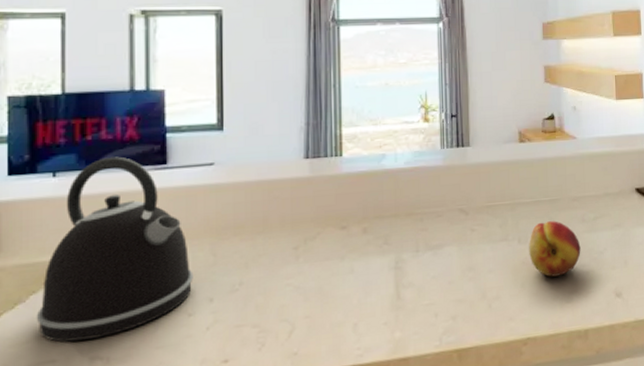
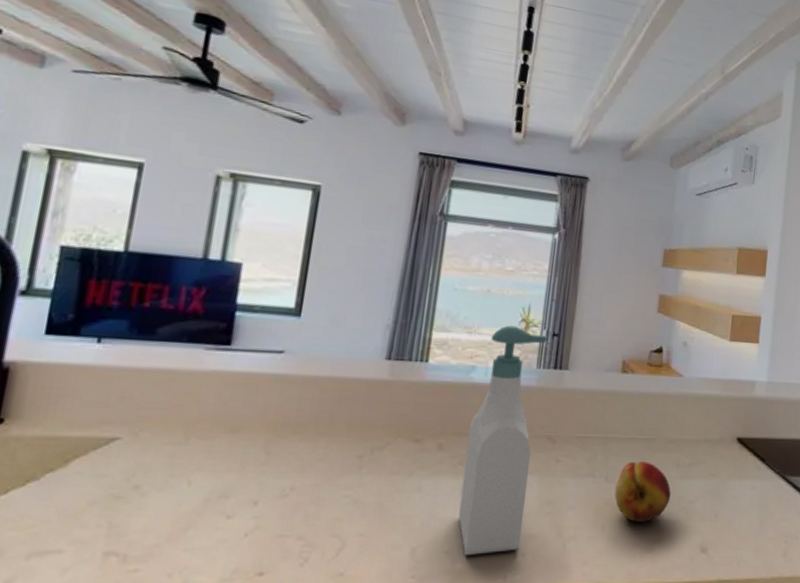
kettle: present [36,156,194,342] -> none [48,329,241,531]
soap bottle: none [388,113,450,324] -> present [458,325,549,555]

